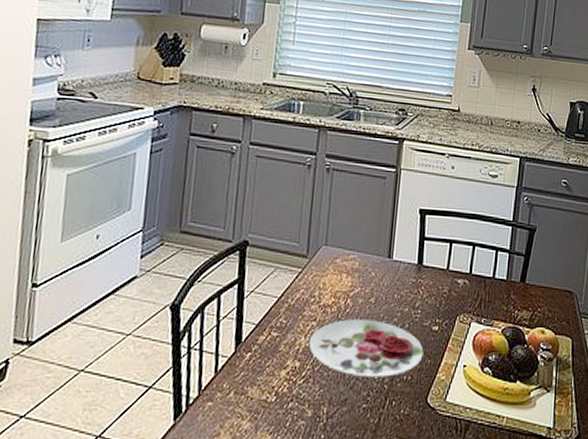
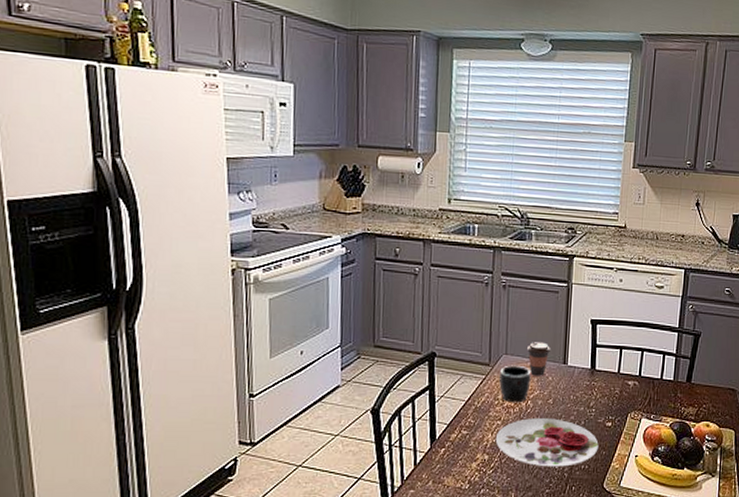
mug: none [316,257,353,302] -> present [499,365,531,403]
coffee cup: none [349,232,375,271] -> present [527,342,550,376]

